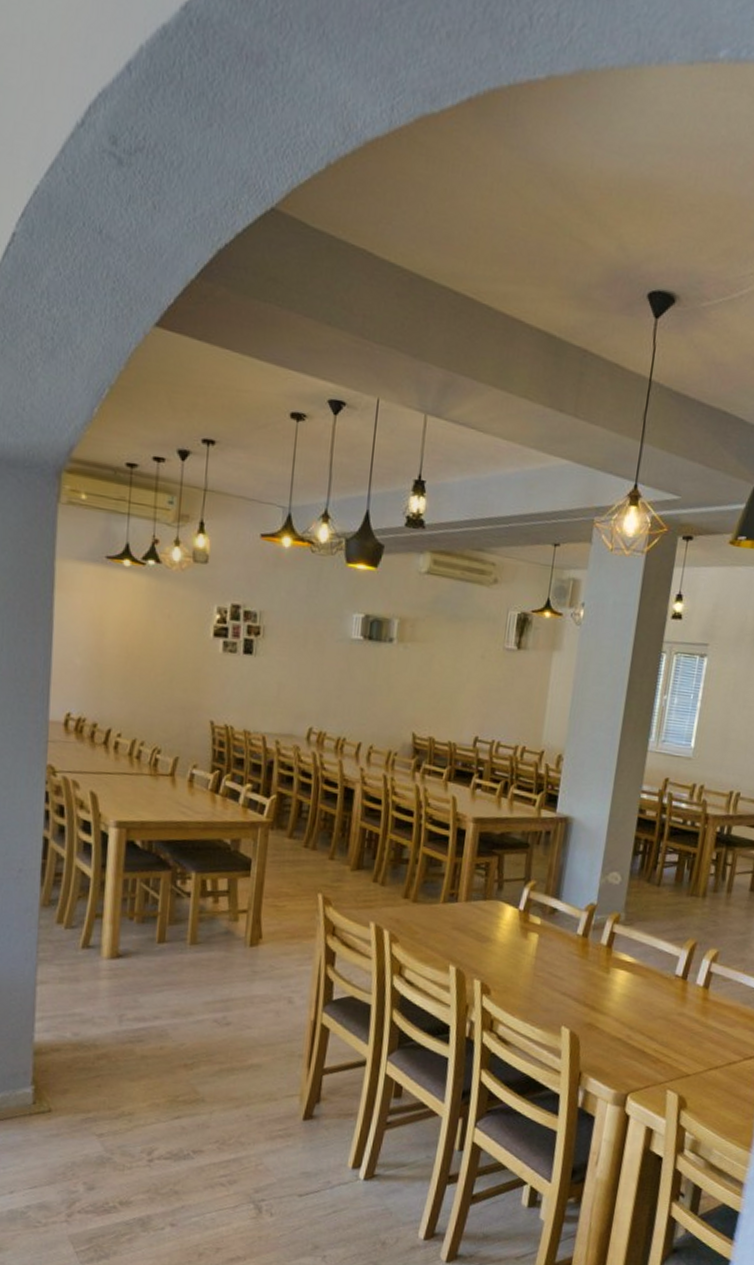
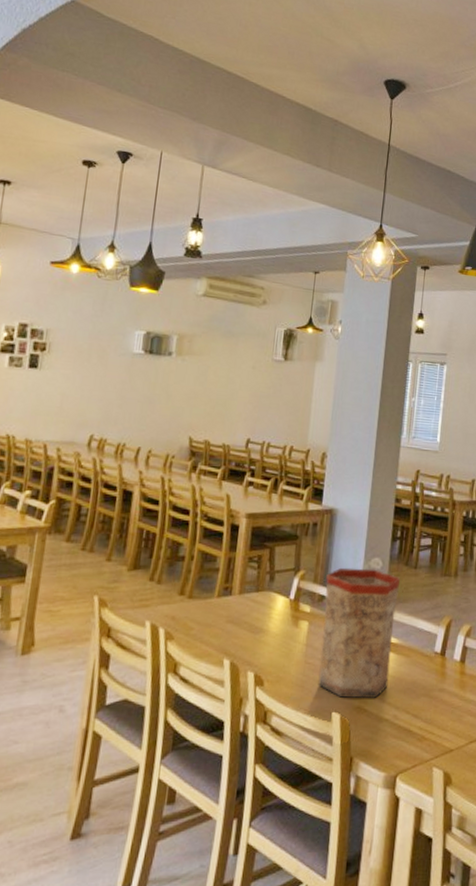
vase: none [547,880,641,1016] -> present [318,567,401,698]

